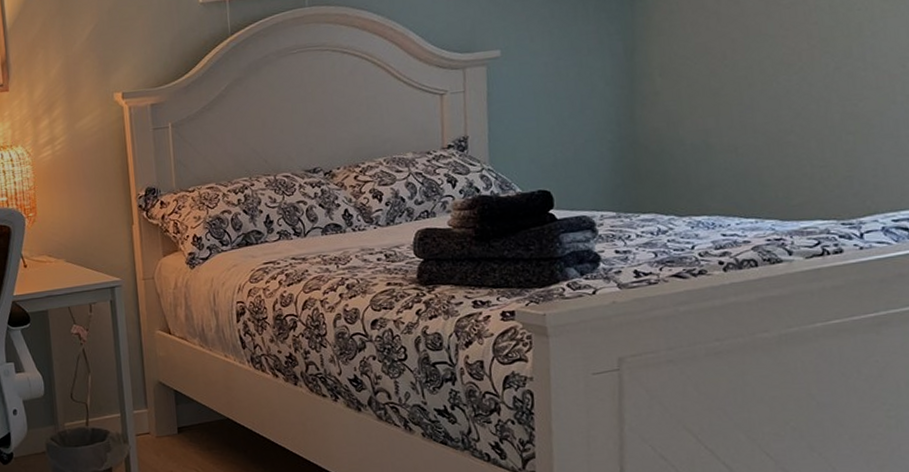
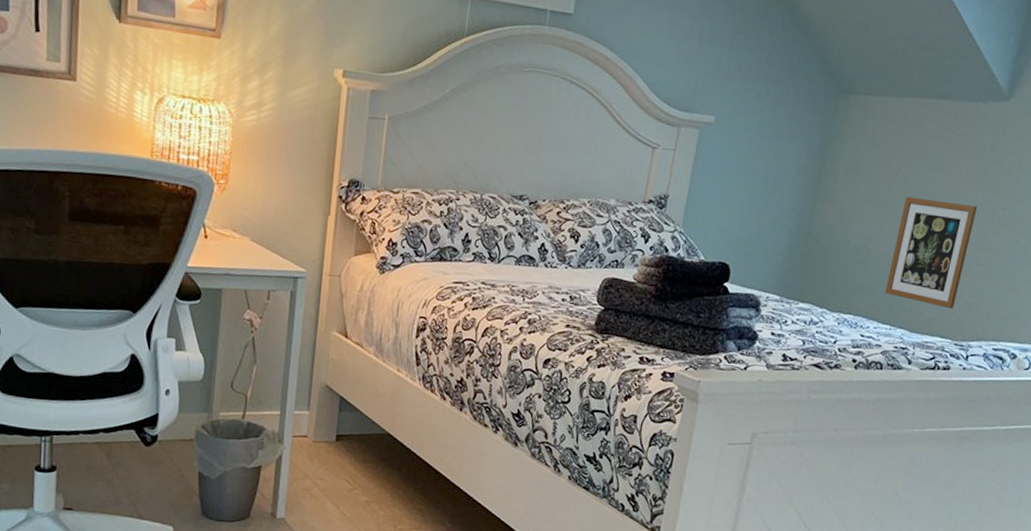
picture frame: none [738,73,831,188] -> present [885,196,978,309]

